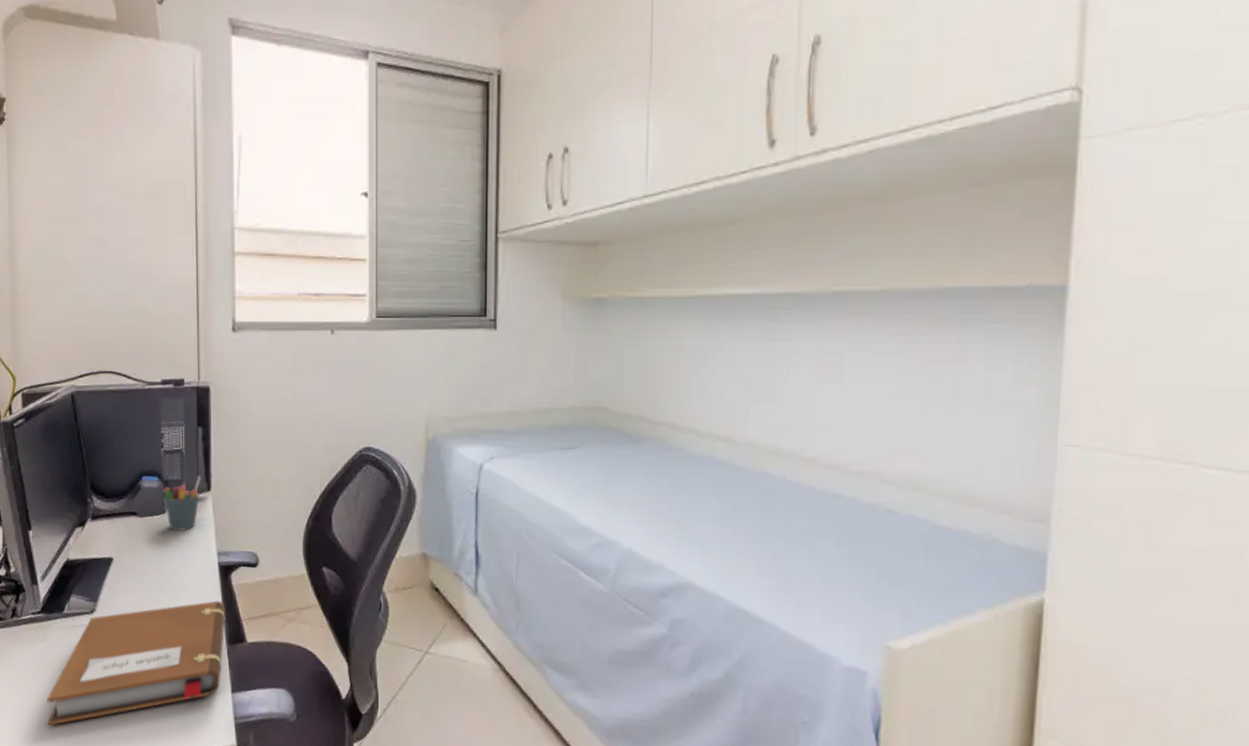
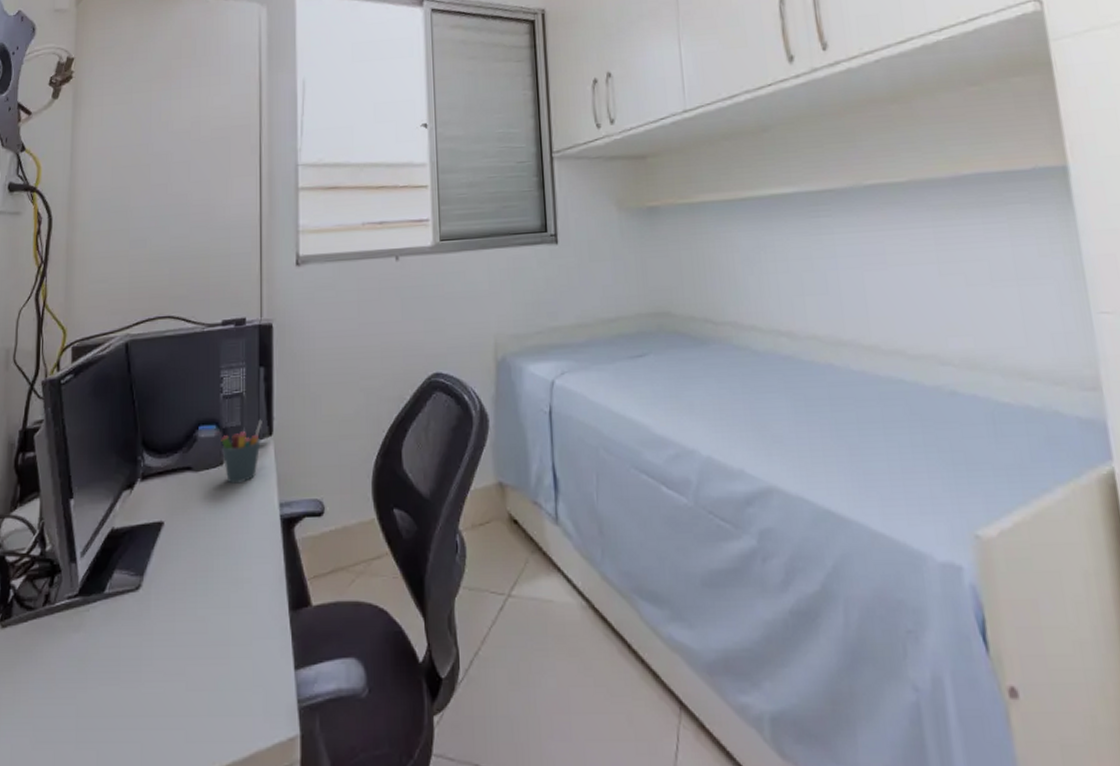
notebook: present [47,600,226,726] -> none [78,559,288,737]

